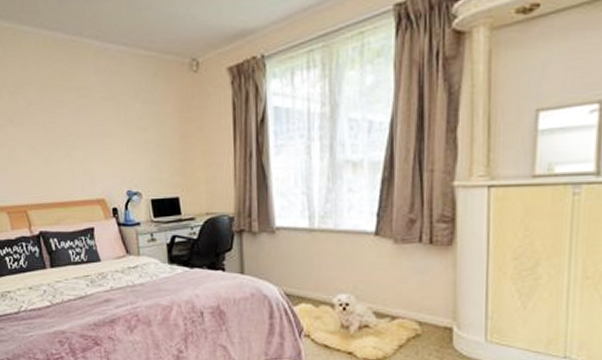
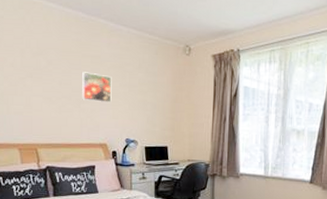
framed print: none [68,109,106,147] -> present [82,72,112,103]

